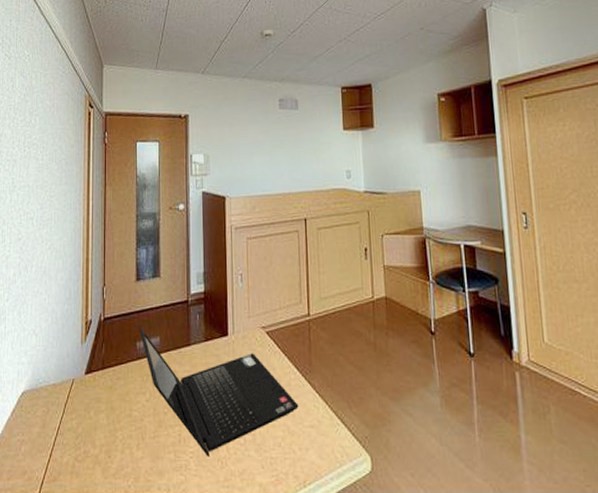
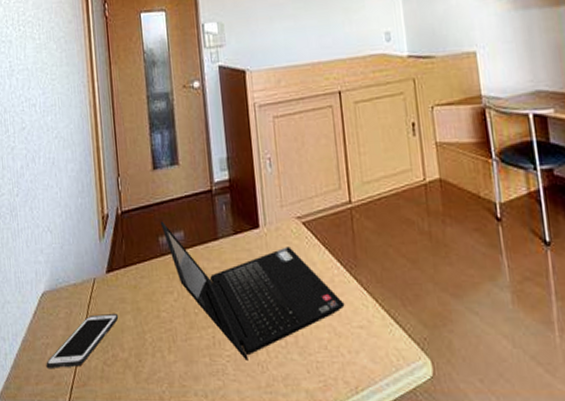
cell phone: none [19,413,93,464] -> present [46,314,119,368]

